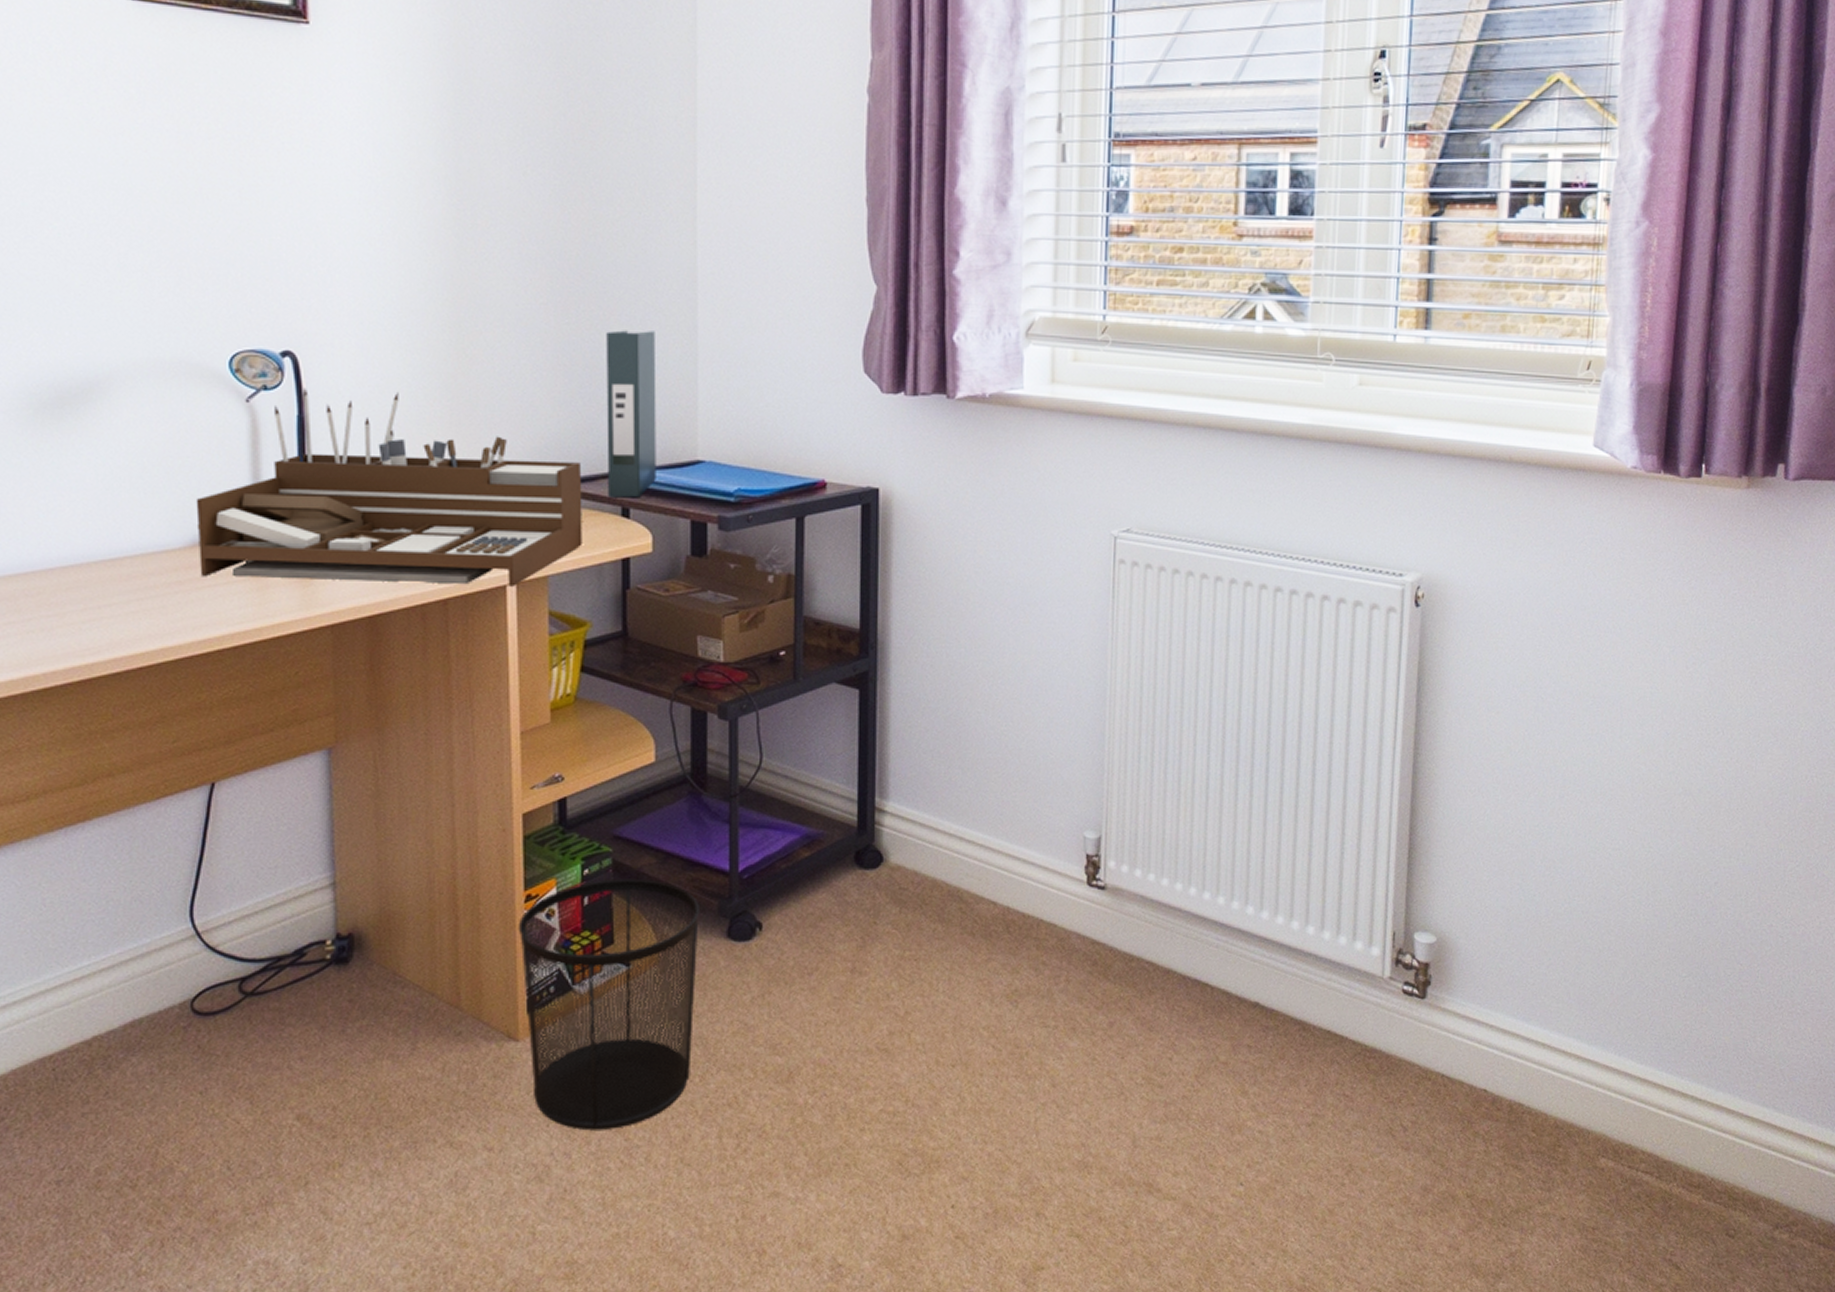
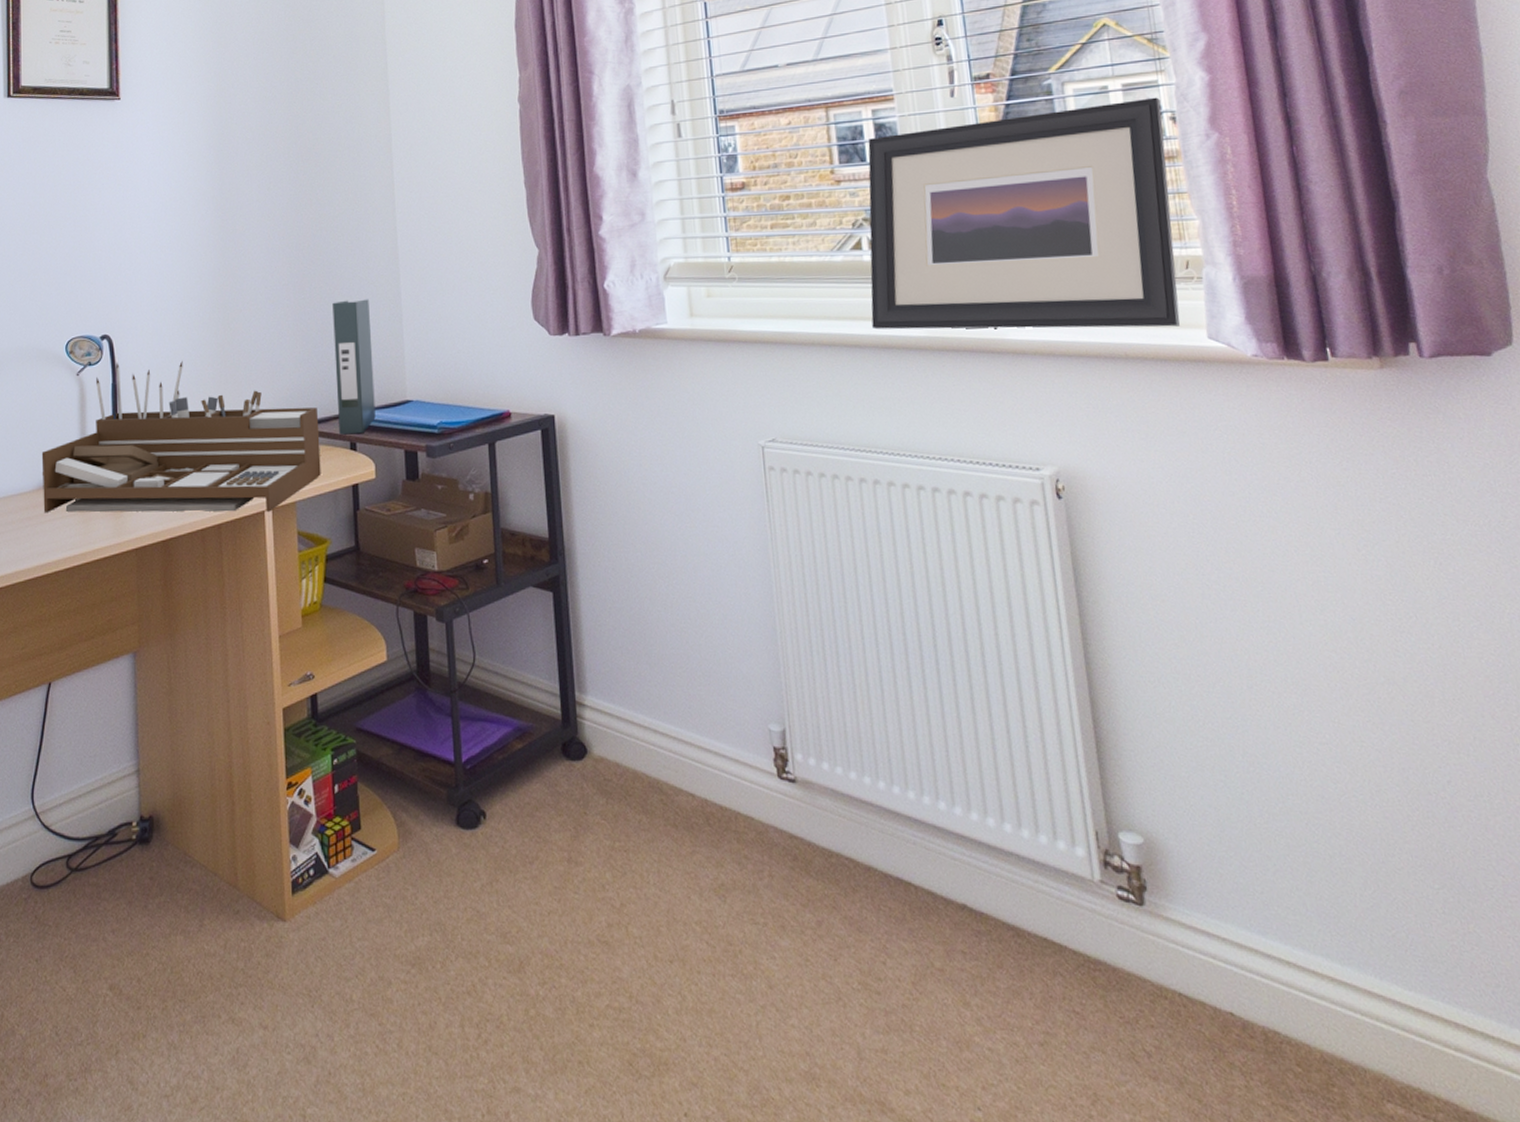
waste bin: present [518,878,699,1130] -> none [282,768,432,1013]
picture frame: none [1254,173,1598,431] -> present [868,97,1181,330]

